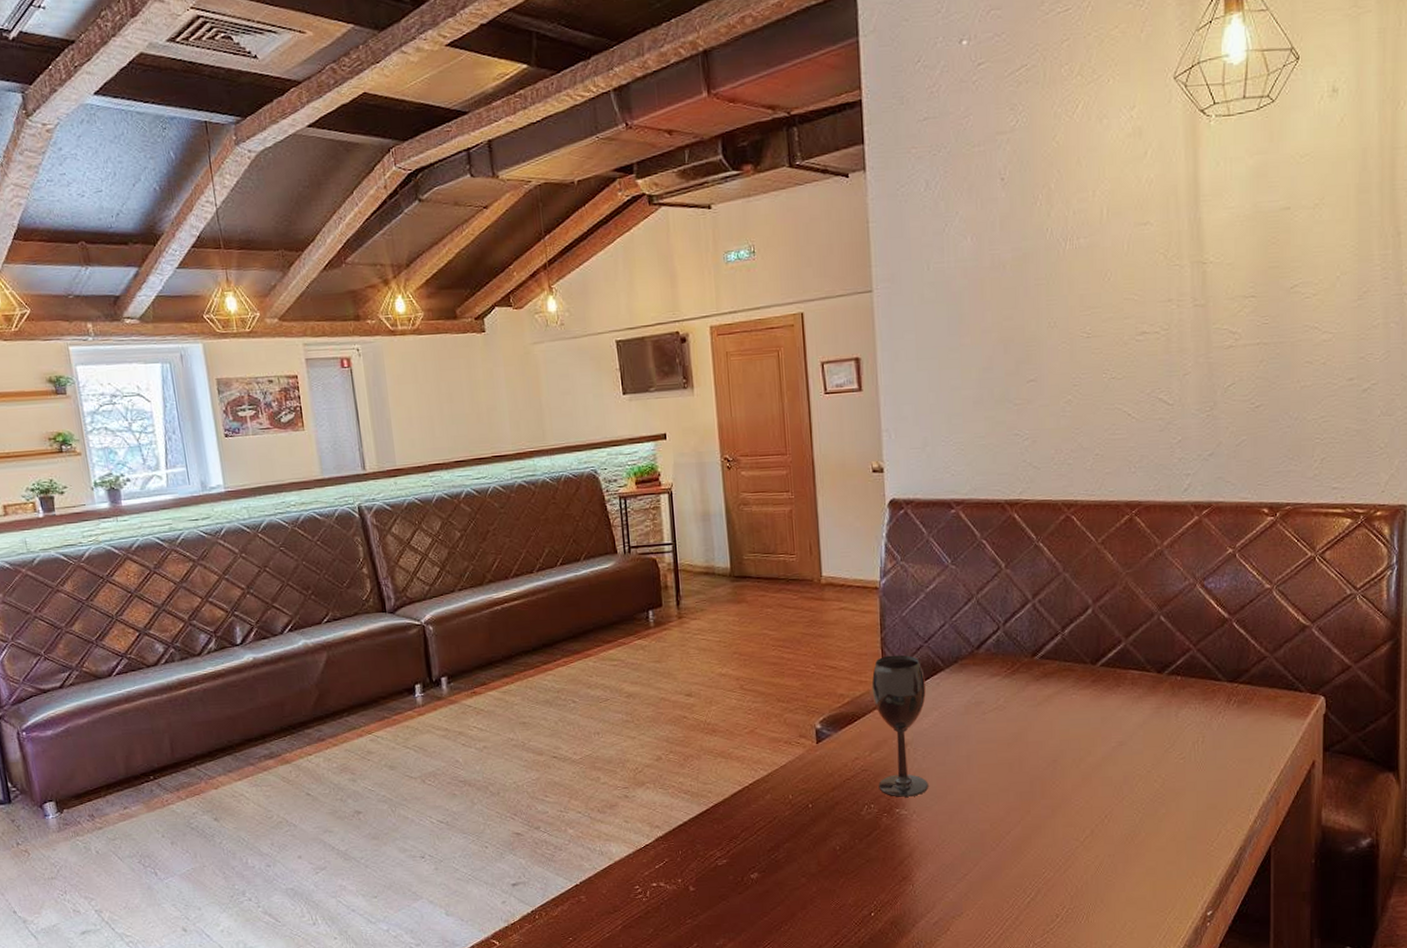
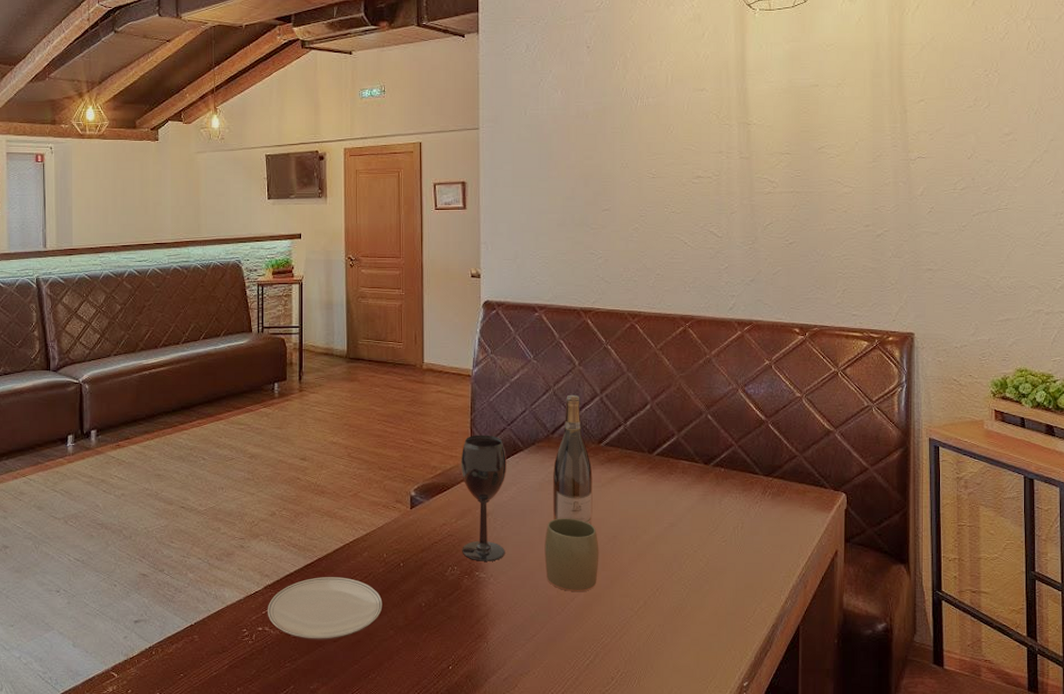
plate: none [660,823,792,894] -> present [267,577,383,640]
mug: none [973,743,1038,825] -> present [544,518,599,592]
wine bottle: none [979,602,1028,749] -> present [552,394,593,525]

